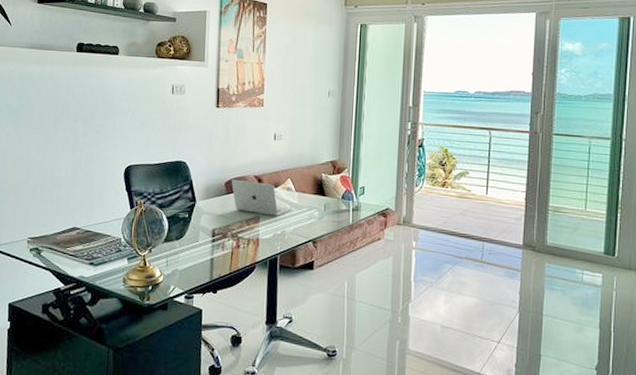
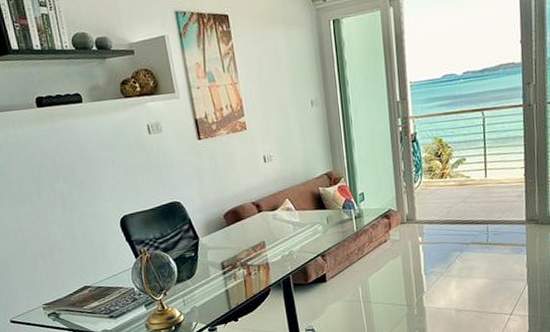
laptop: present [231,179,293,216] -> none [229,207,296,240]

